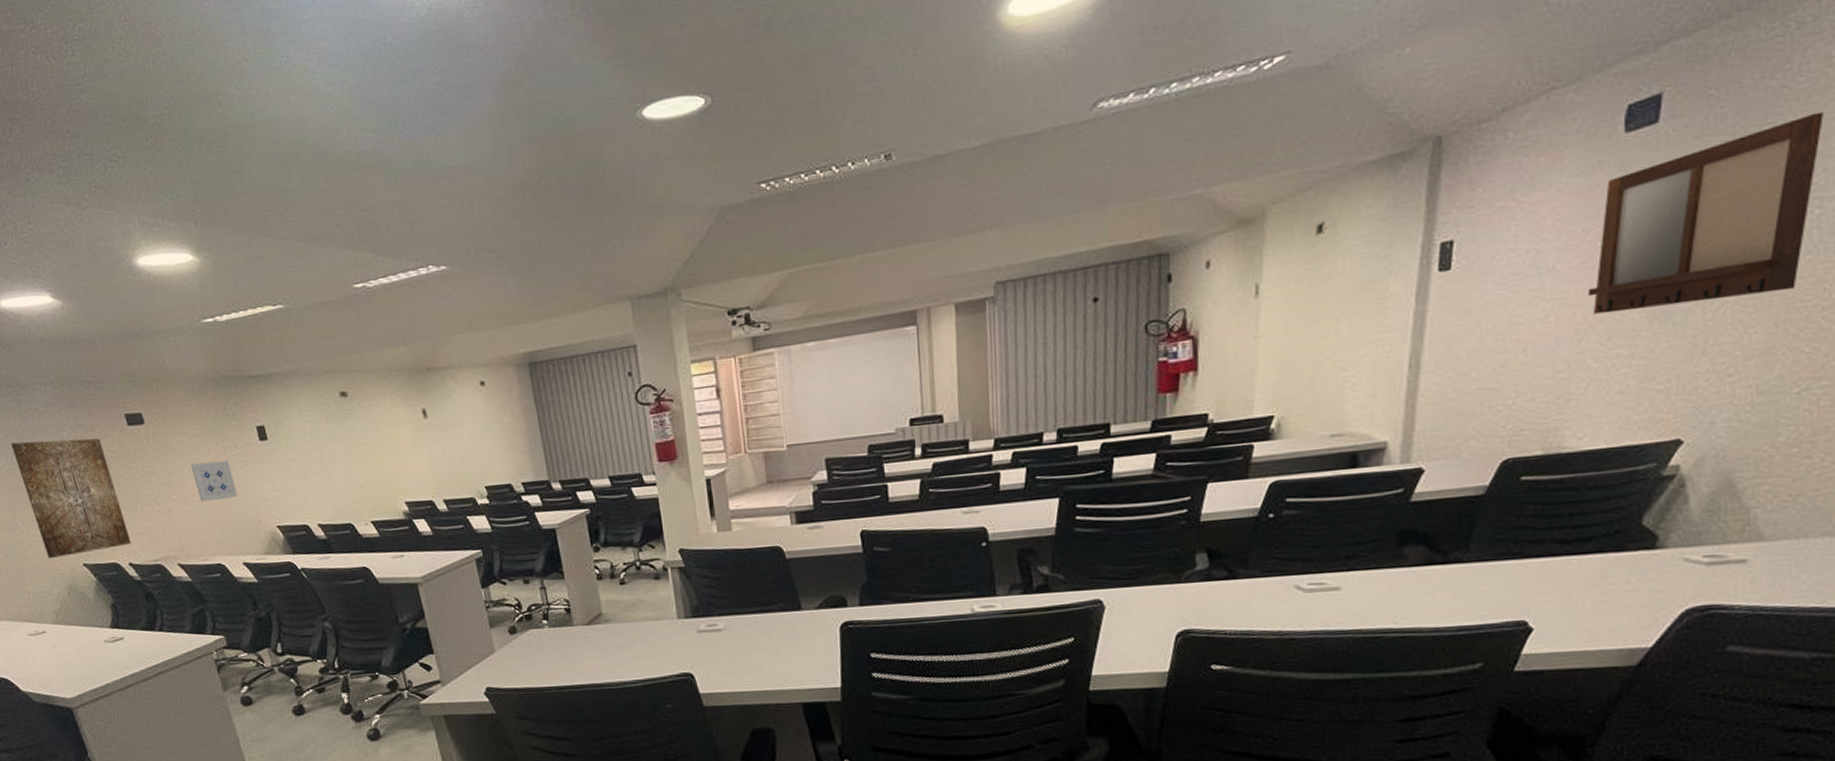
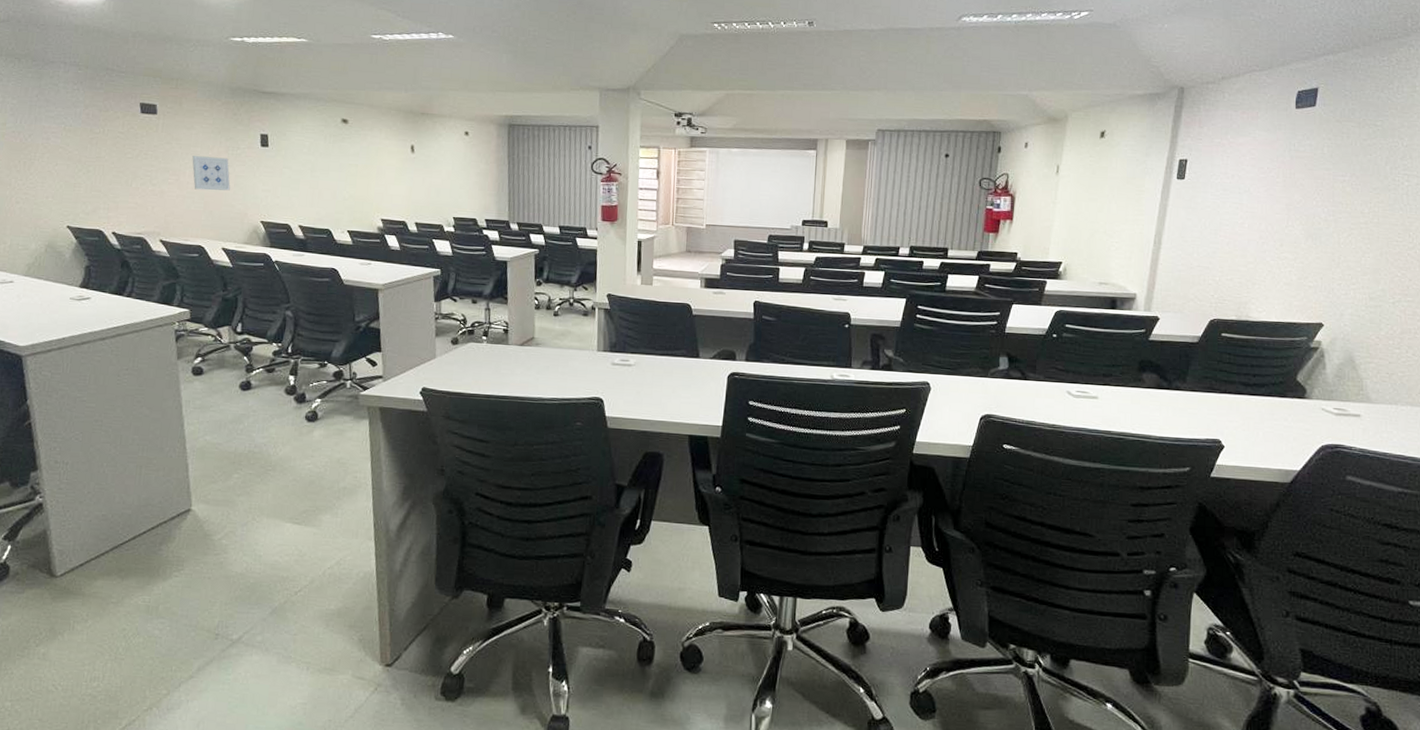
wall art: present [10,438,131,559] -> none [22,109,119,217]
writing board: present [1587,111,1824,315] -> none [1269,119,1411,233]

